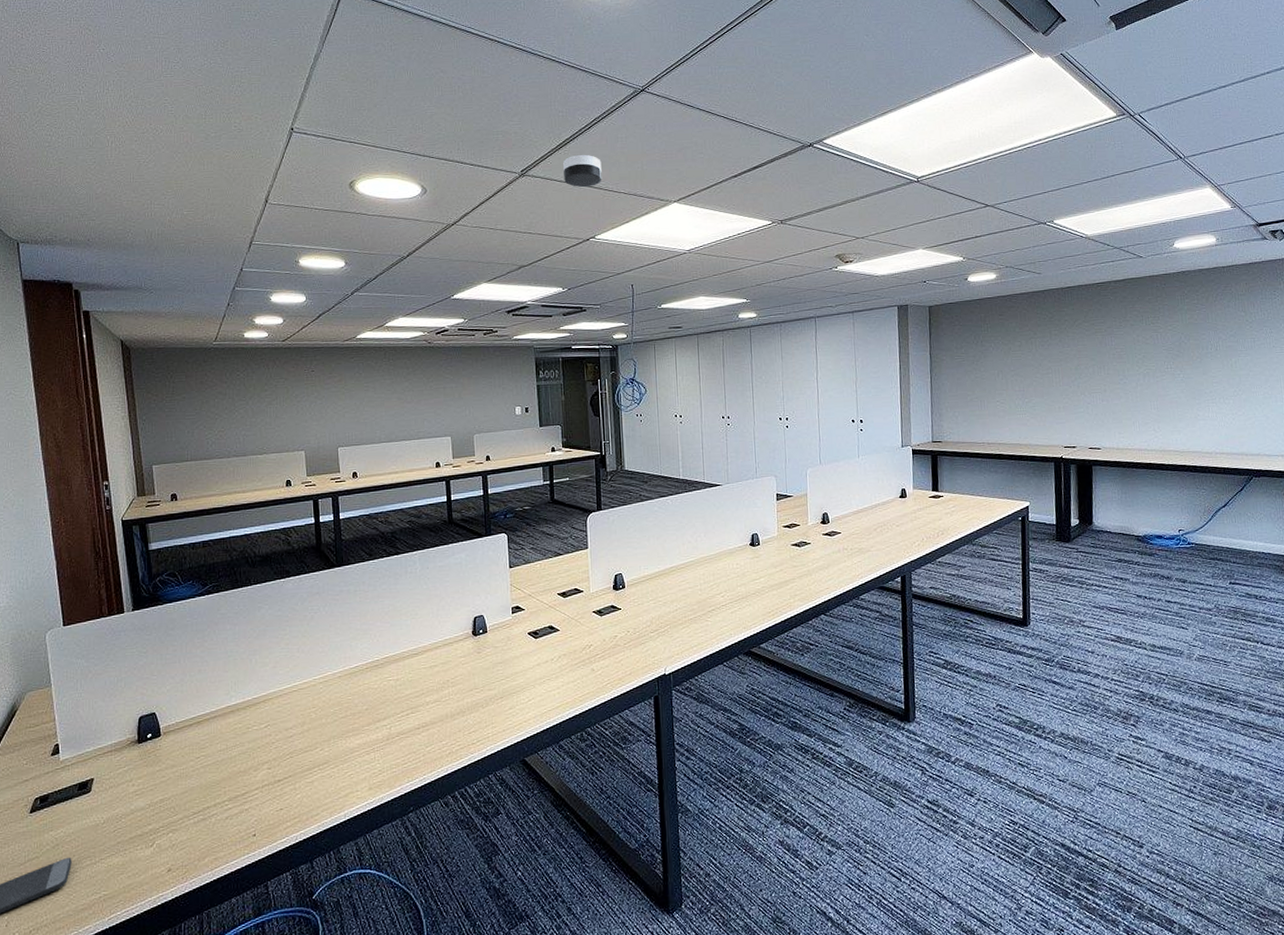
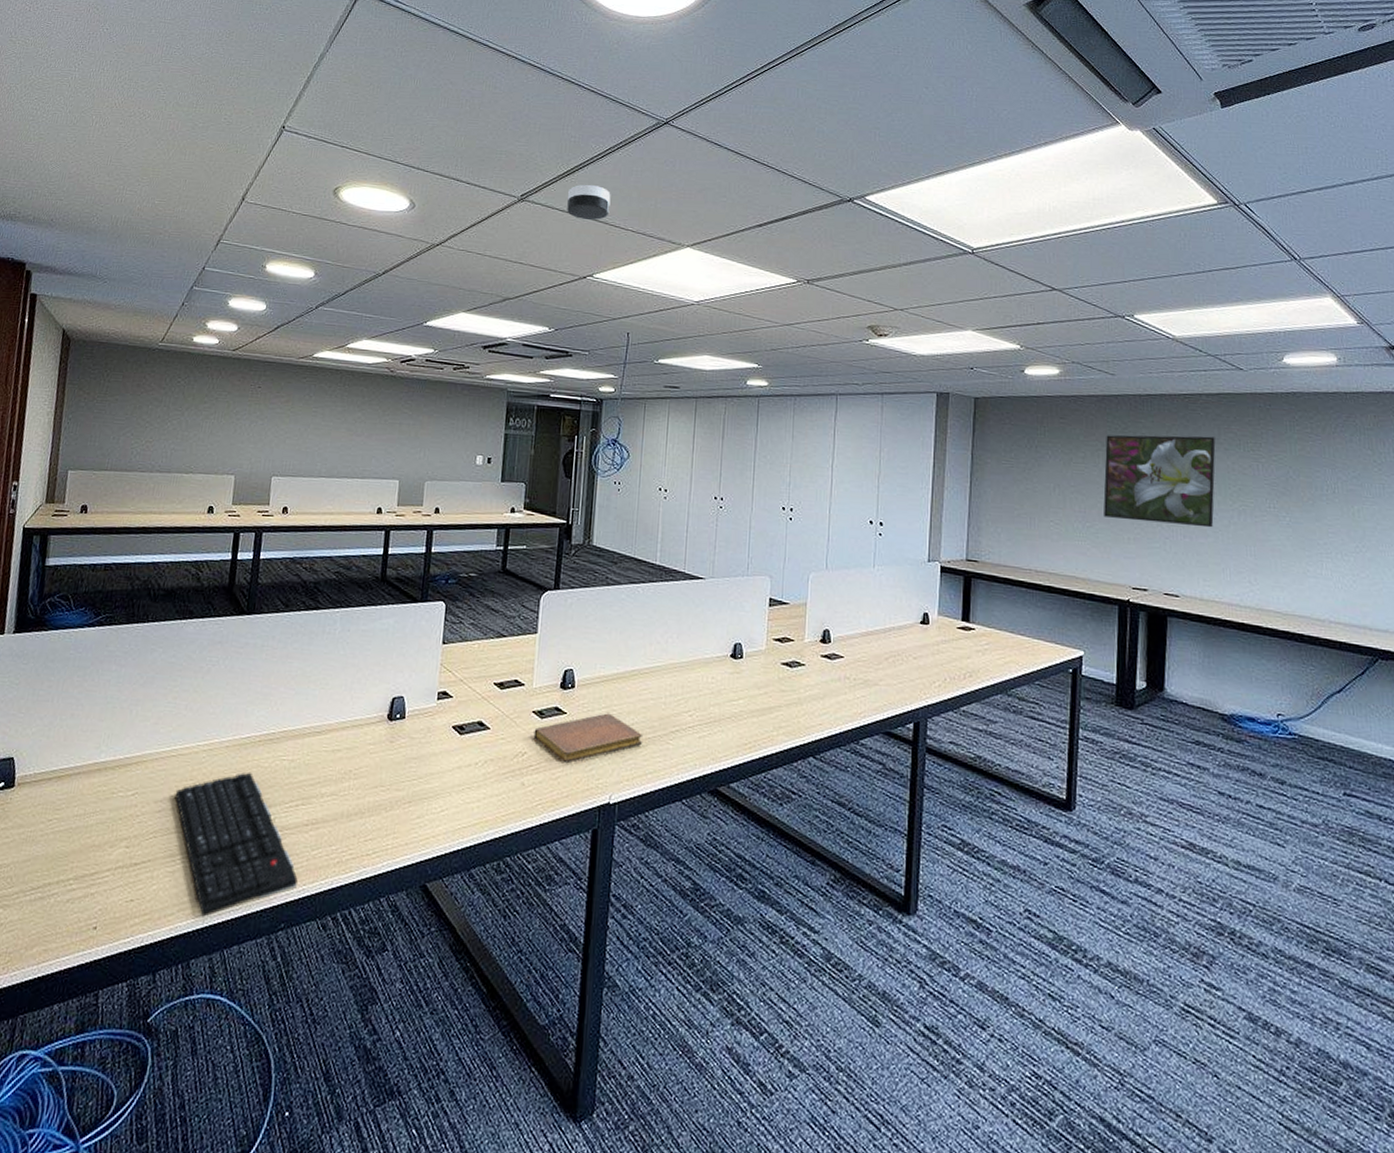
keyboard: none [302,694,418,813] -> present [175,772,298,917]
notebook: none [596,604,686,649] -> present [533,713,642,764]
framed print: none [1036,316,1125,393] -> present [1103,435,1216,528]

